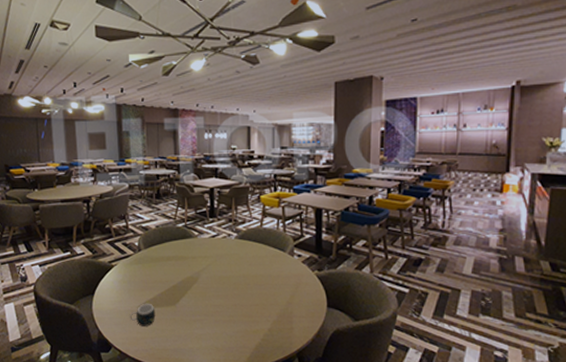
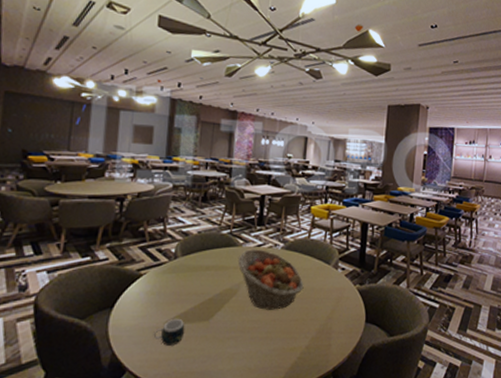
fruit basket: none [195,240,261,296] -> present [237,249,304,310]

